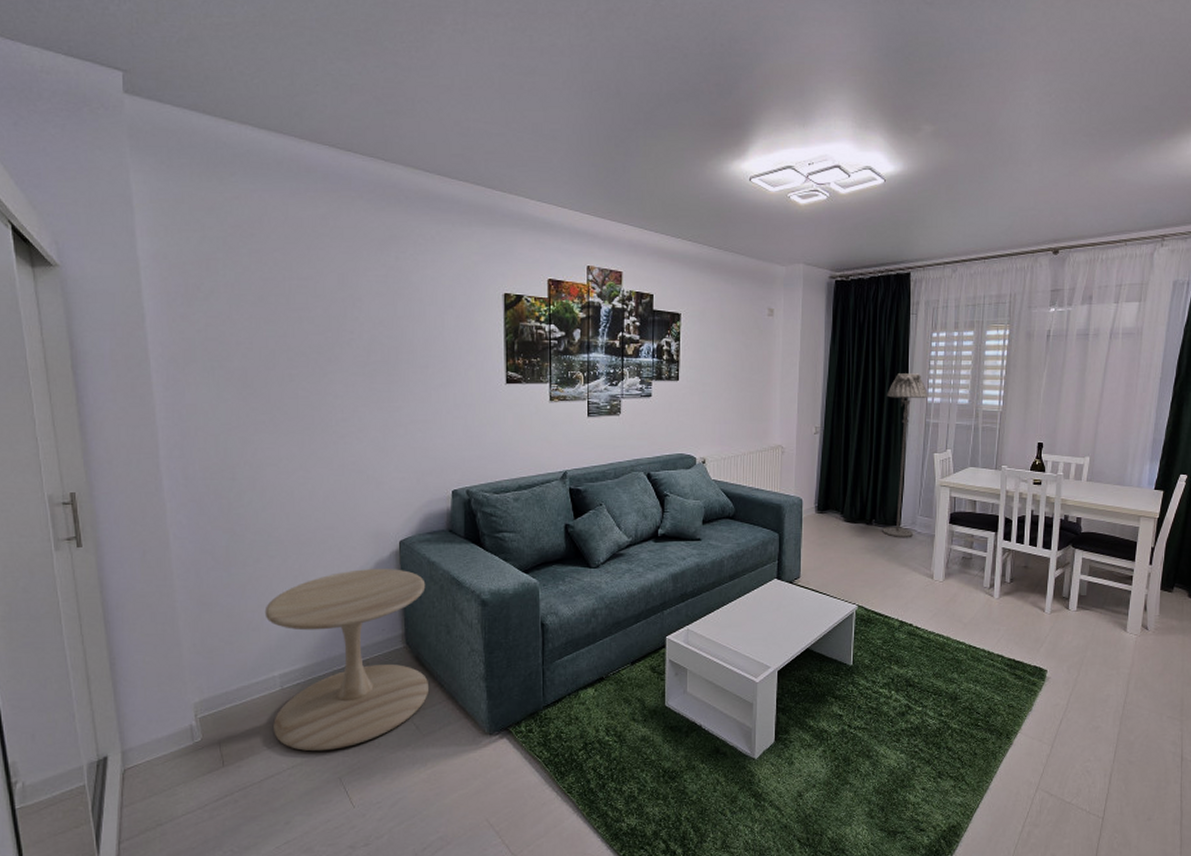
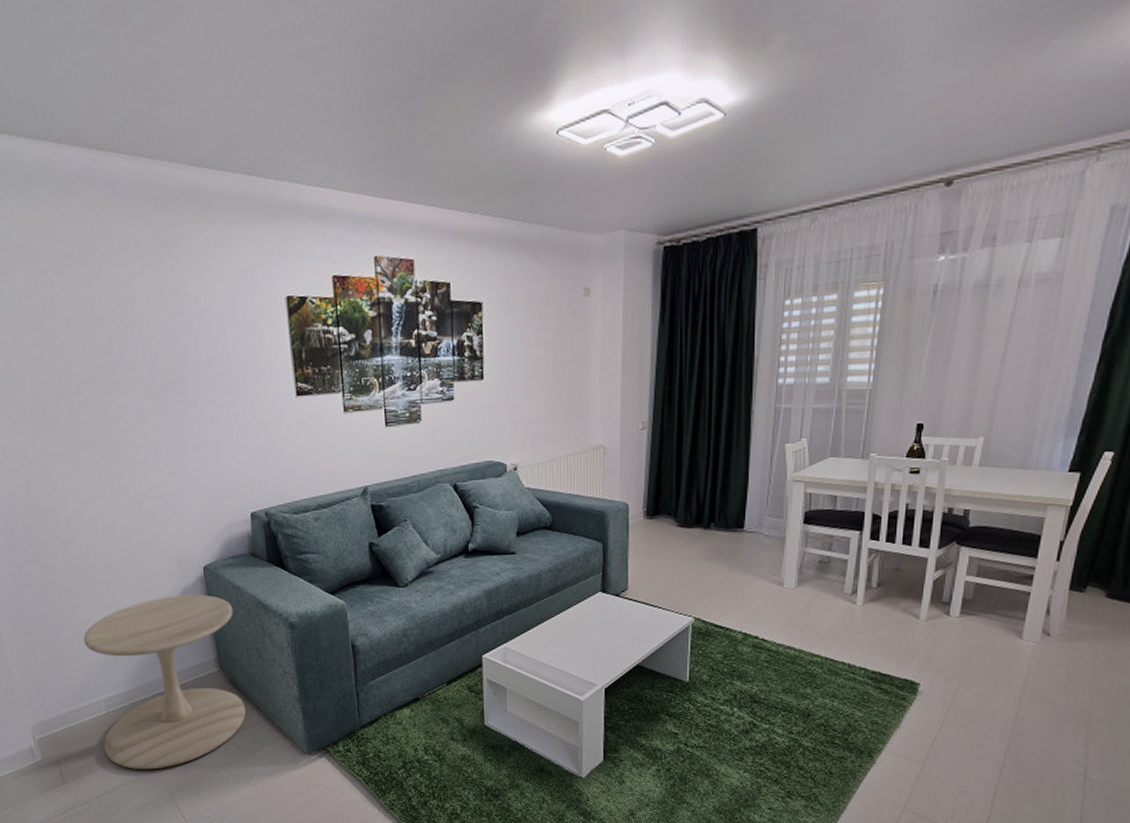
floor lamp: present [882,373,927,538] -> none [723,351,778,543]

